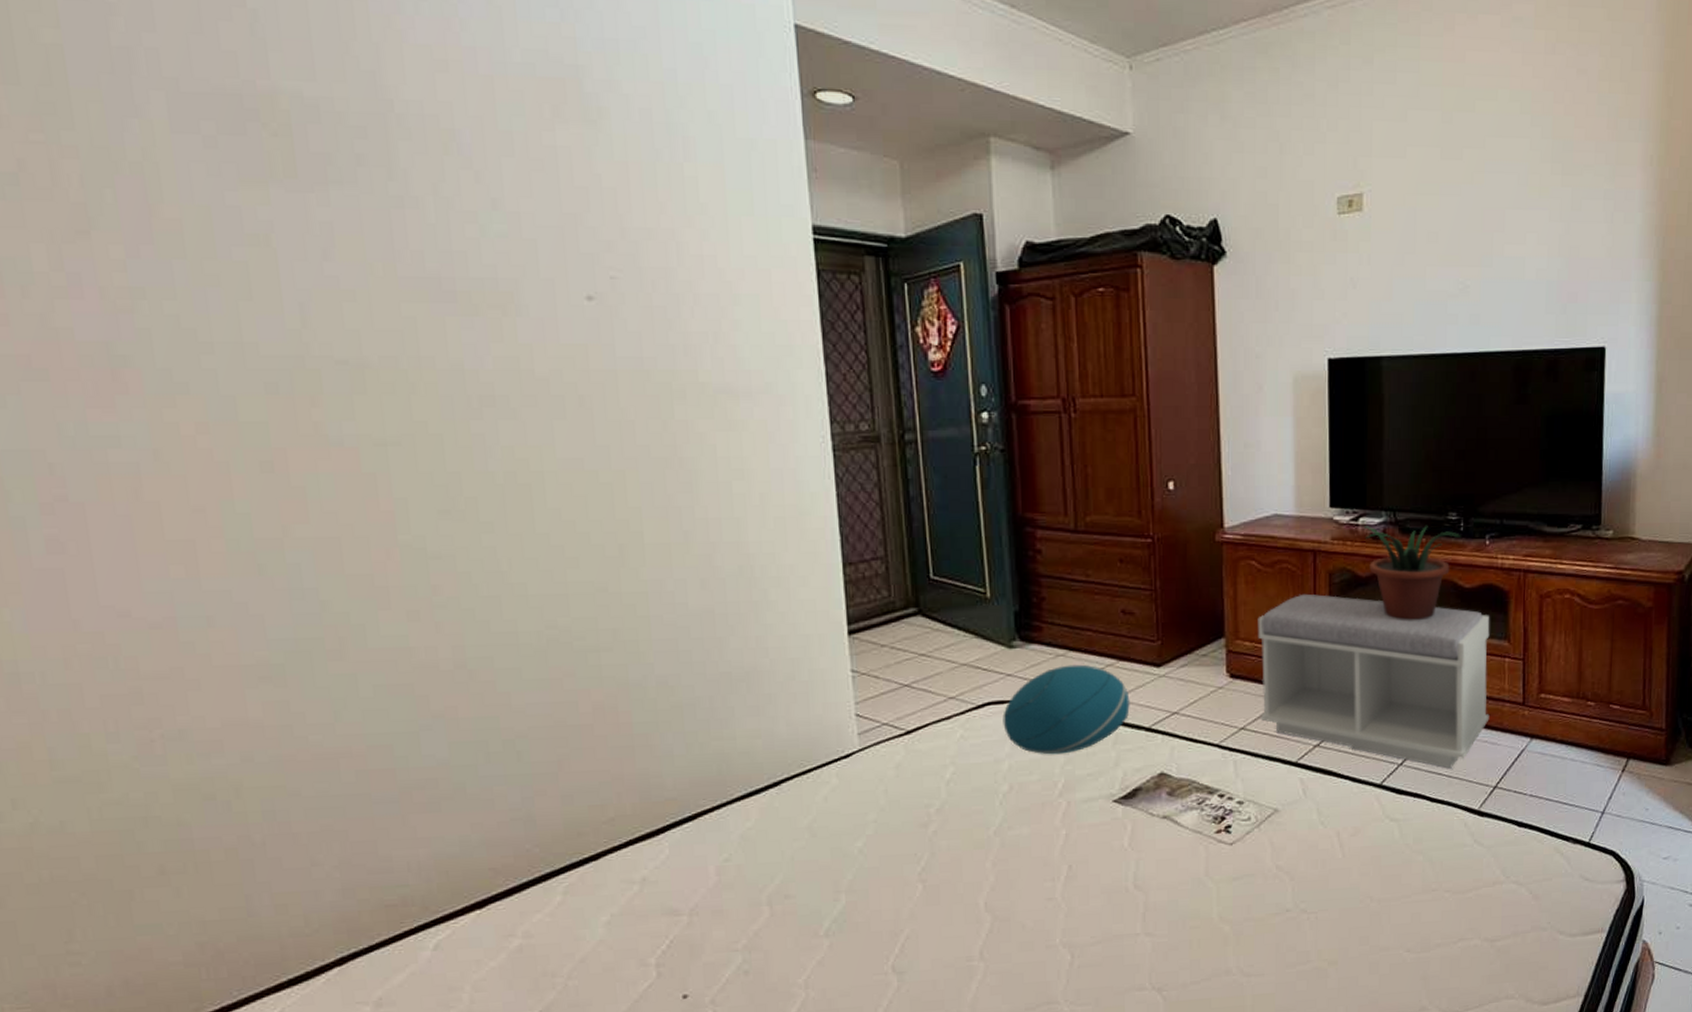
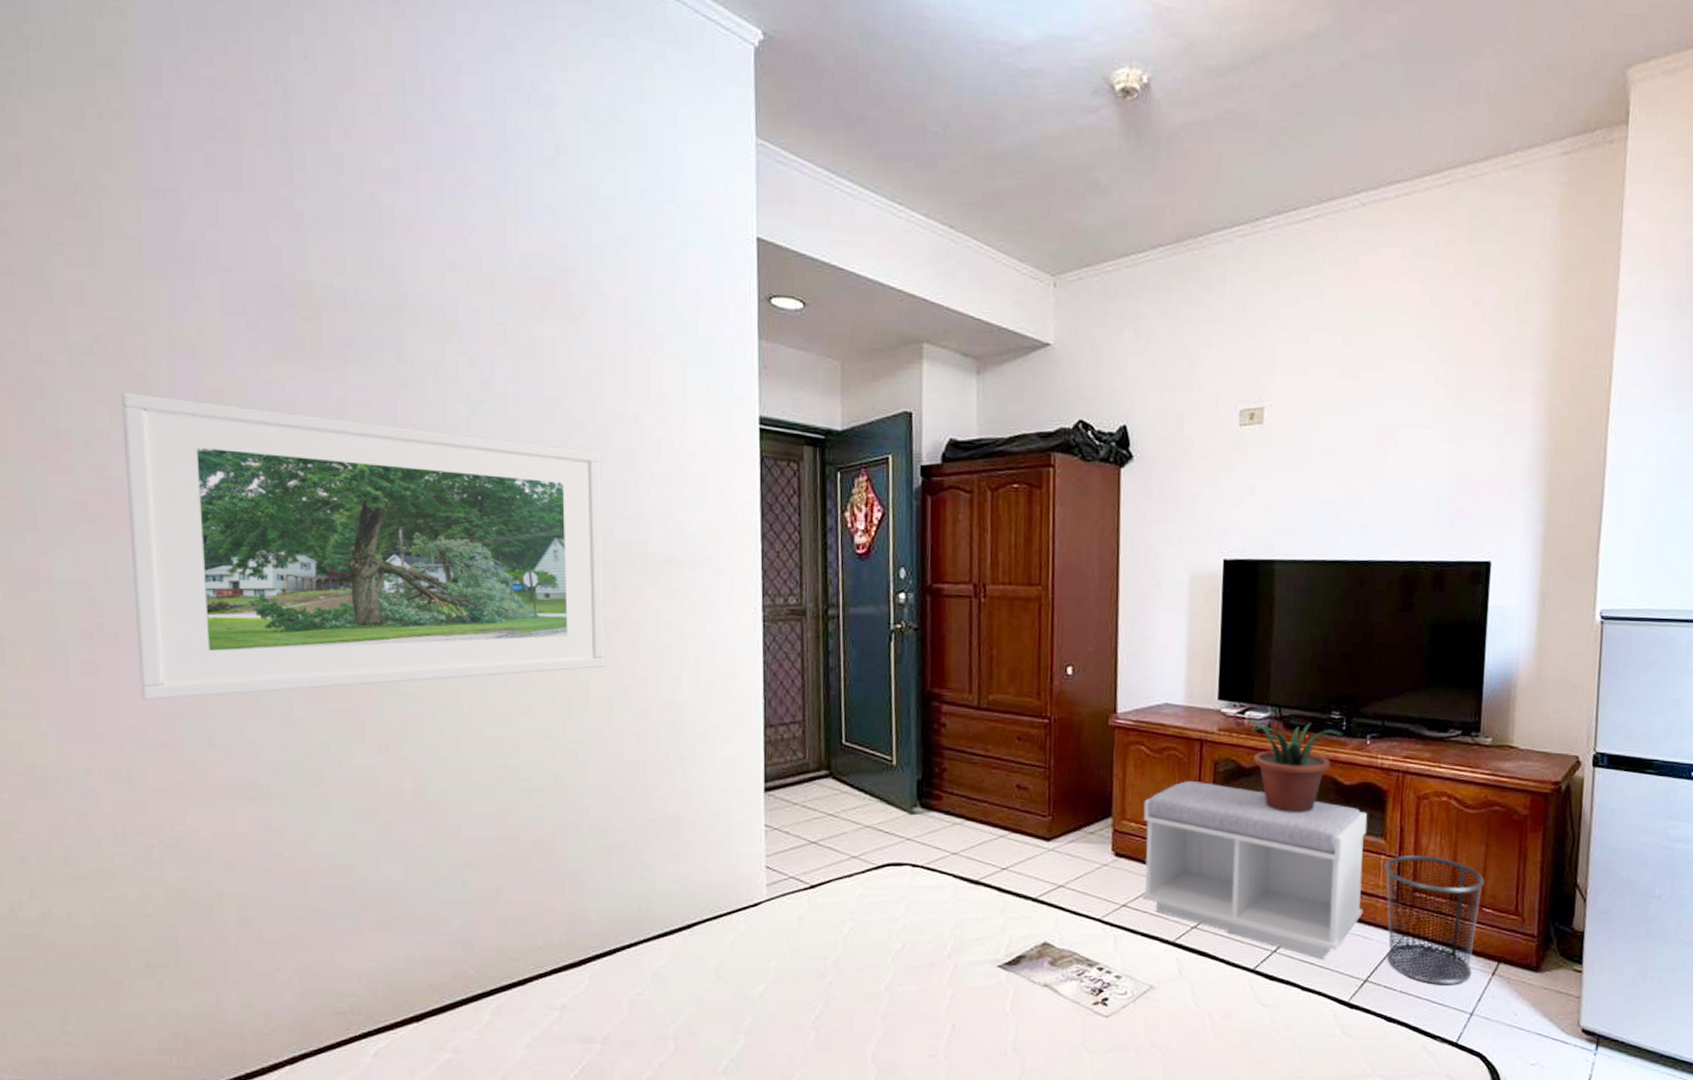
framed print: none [59,228,660,578] -> present [121,393,606,700]
cushion: present [1003,664,1130,755] -> none [900,833,1019,918]
waste bin: none [1509,654,1611,786] -> present [1384,855,1485,985]

